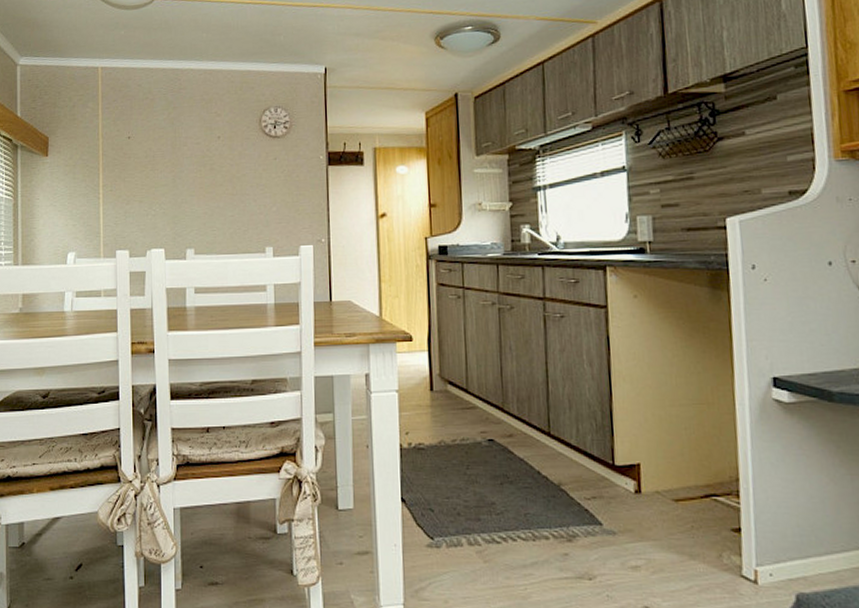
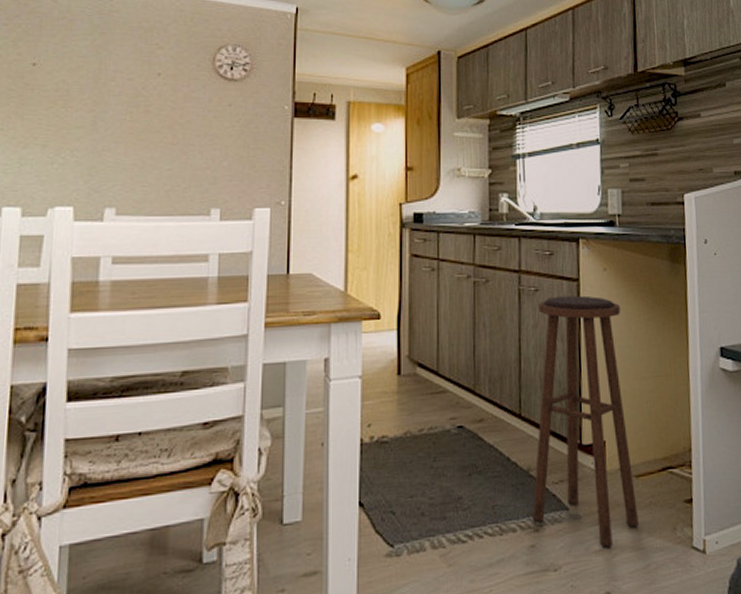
stool: none [564,322,680,565] -> present [532,295,640,548]

